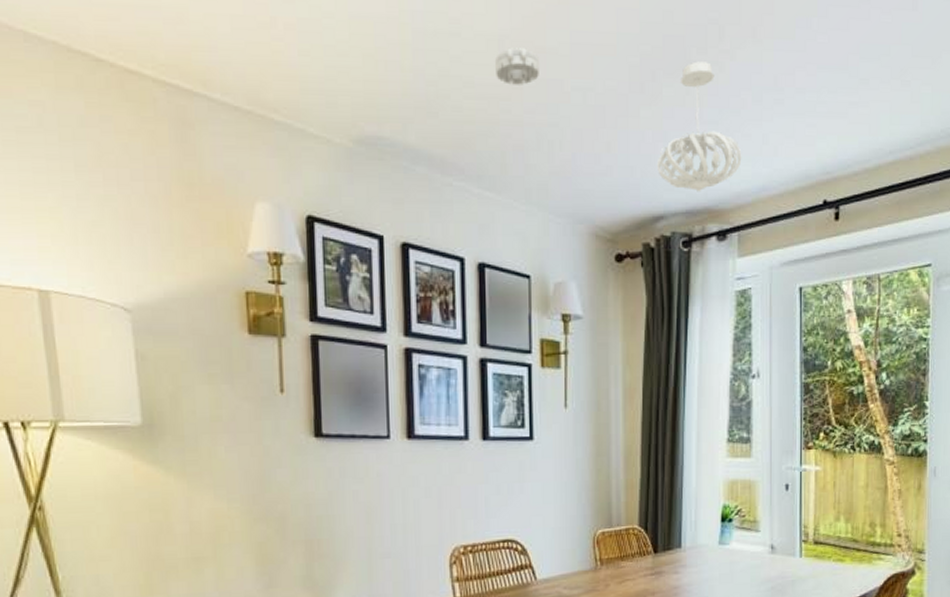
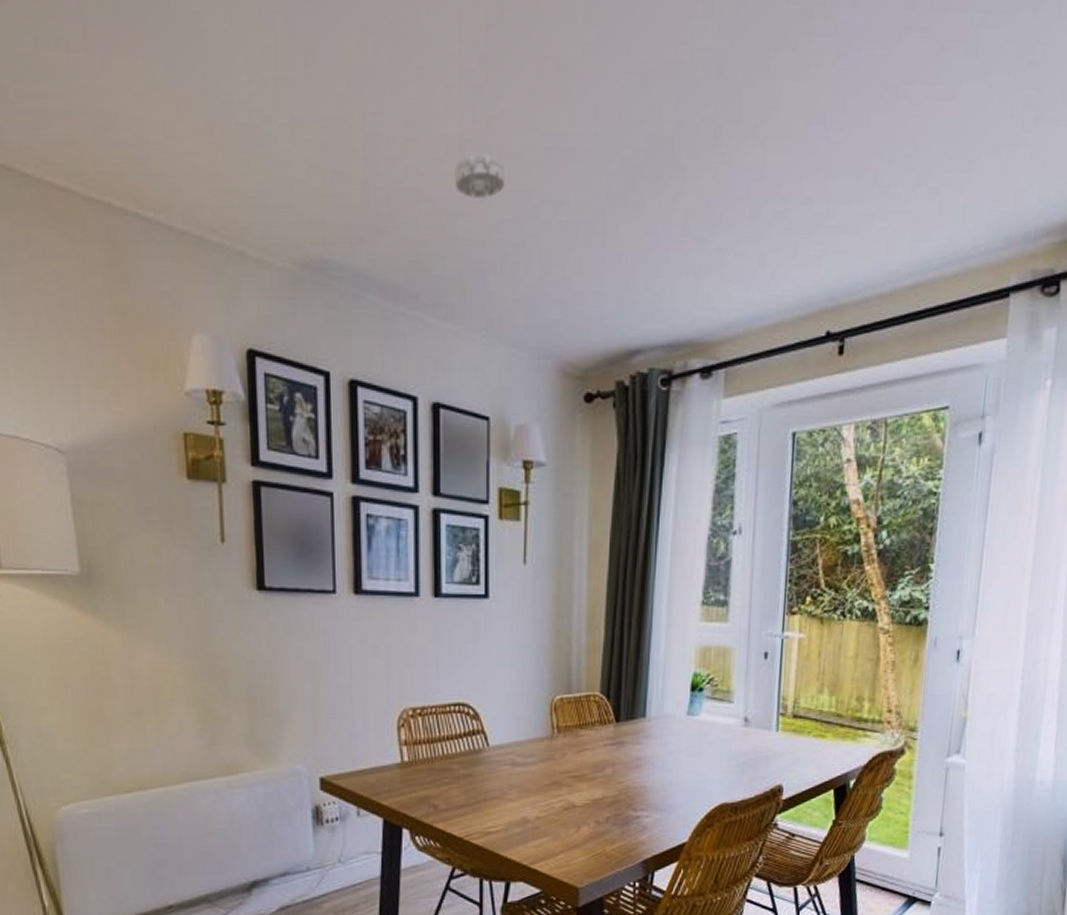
pendant light: present [656,61,742,192] -> none [634,167,734,322]

